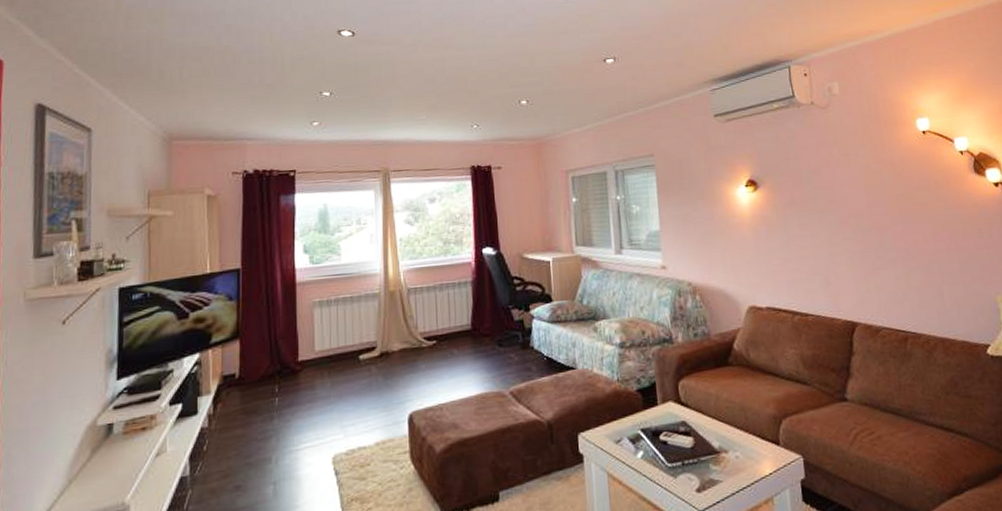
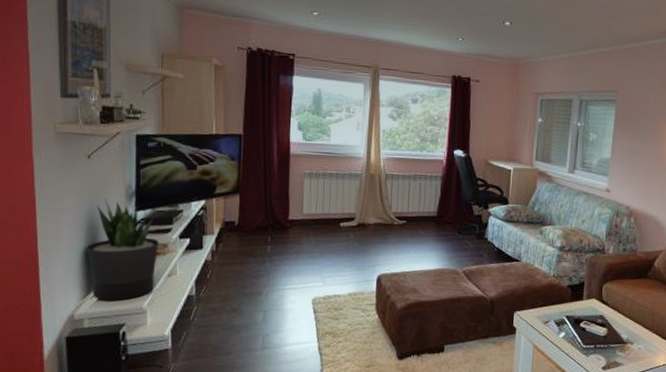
planter: none [58,369,146,502] -> present [87,197,159,301]

